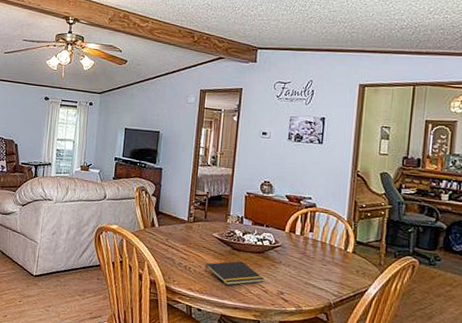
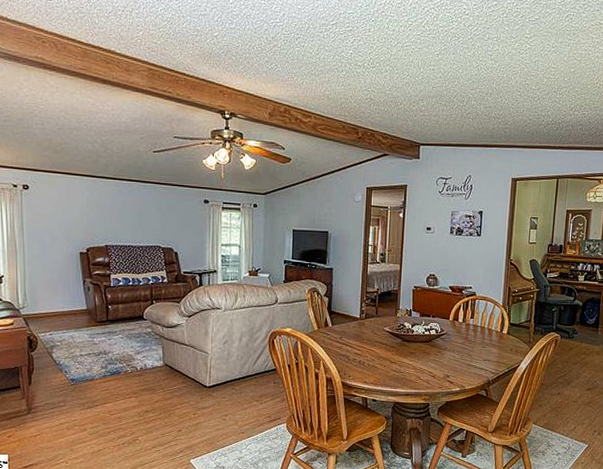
notepad: present [205,261,265,286] -> none [378,351,433,375]

